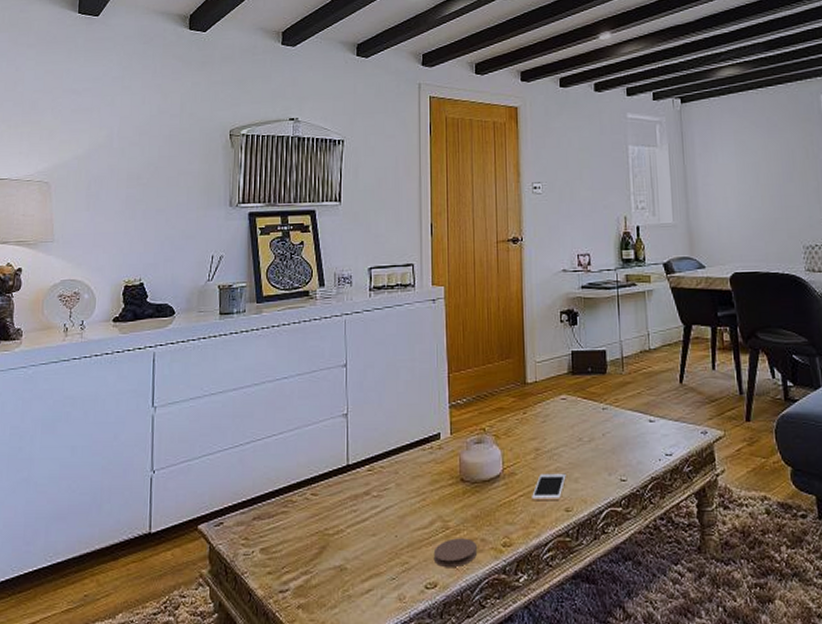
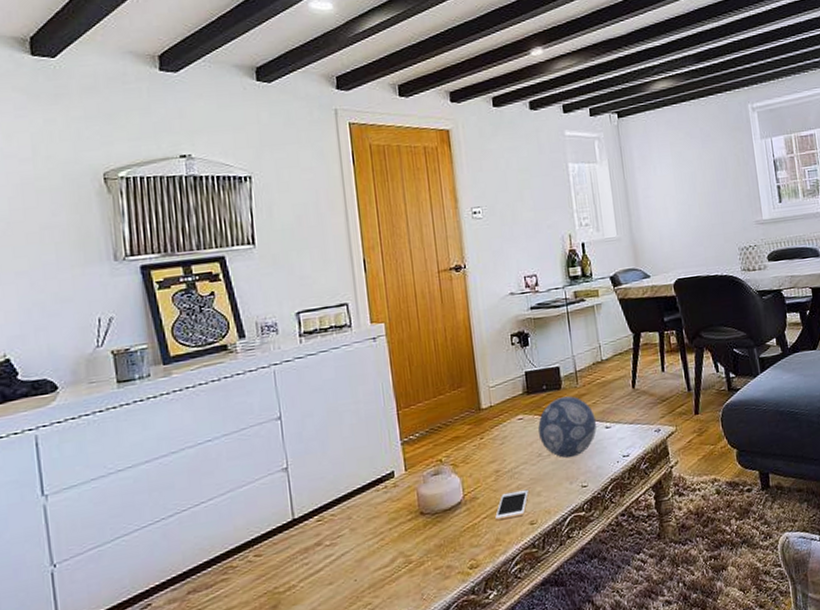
coaster: present [433,538,477,568] -> none [397,568,444,600]
decorative ball: none [581,382,640,448] -> present [538,396,597,458]

